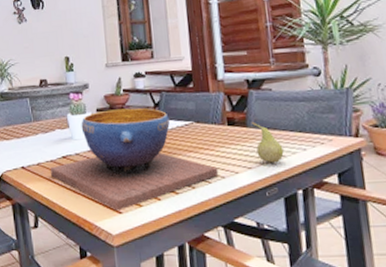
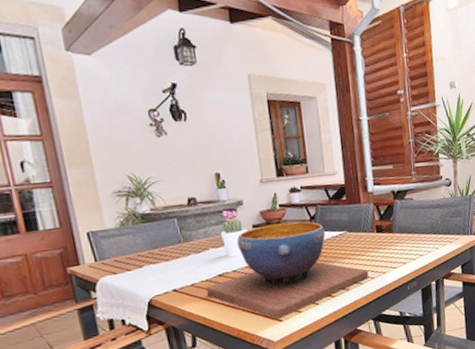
fruit: present [251,121,284,163] -> none [396,227,422,262]

